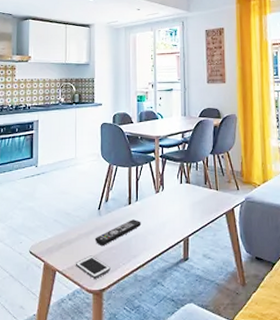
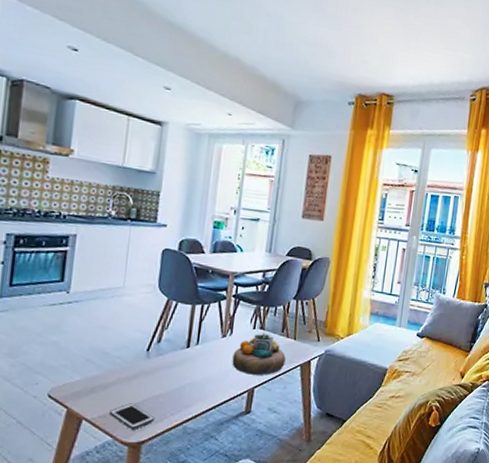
remote control: present [94,219,142,245] -> none [138,365,200,393]
decorative bowl: none [167,186,212,225] -> present [232,333,286,375]

